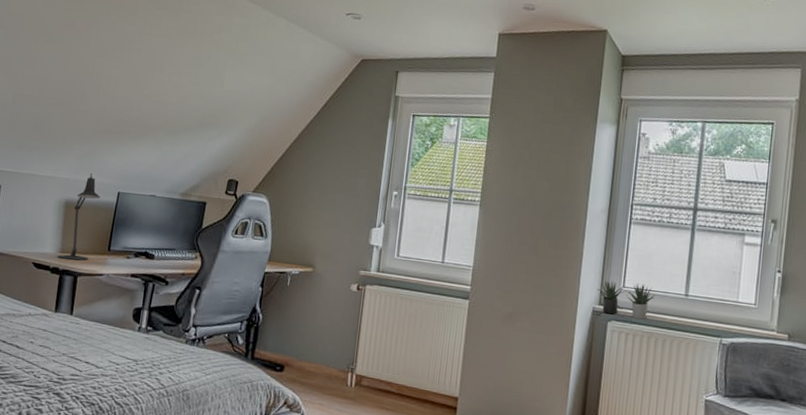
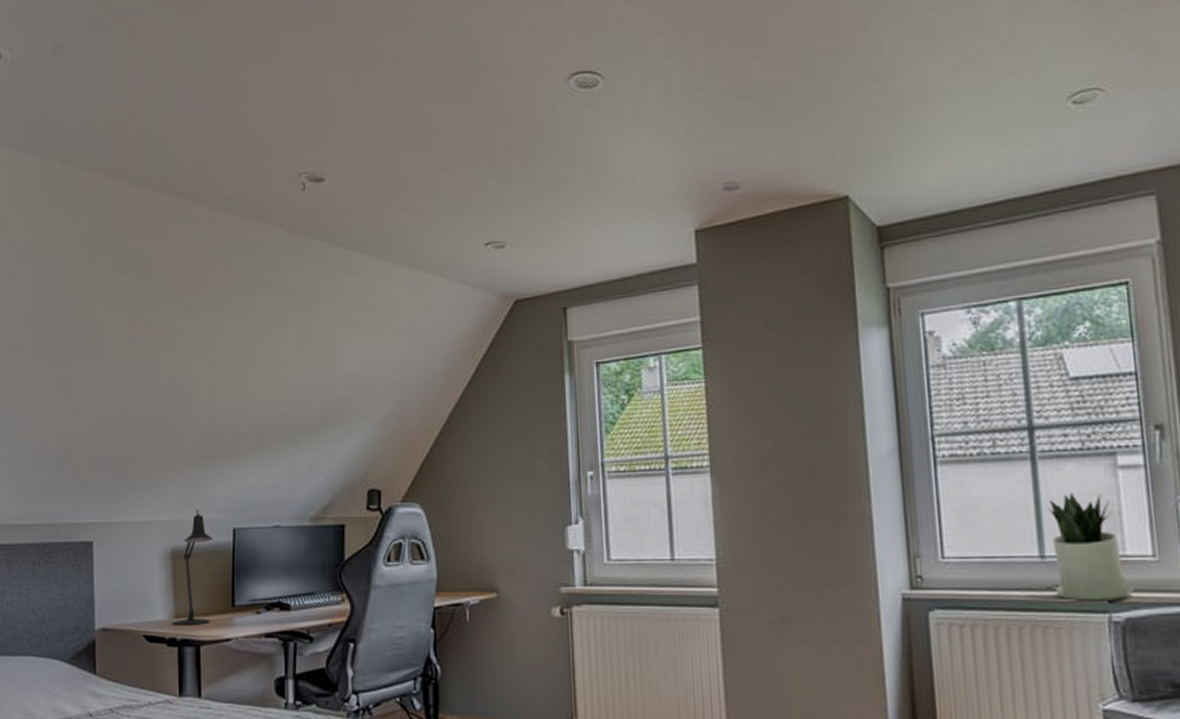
succulent plant: present [597,280,655,320] -> none [903,548,994,602]
planter: none [690,256,740,331] -> present [1049,493,1135,603]

